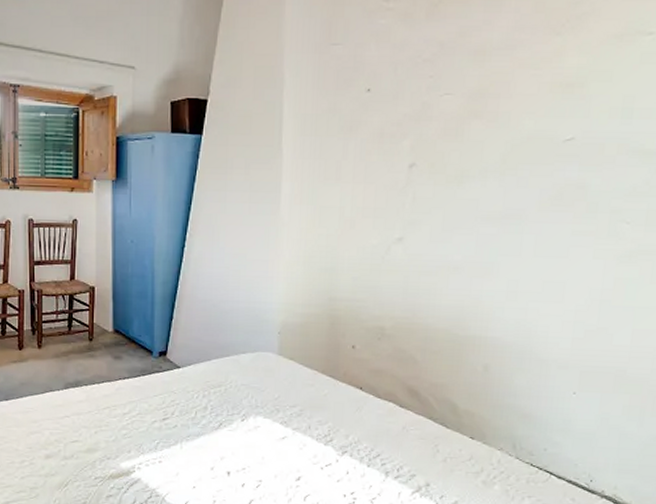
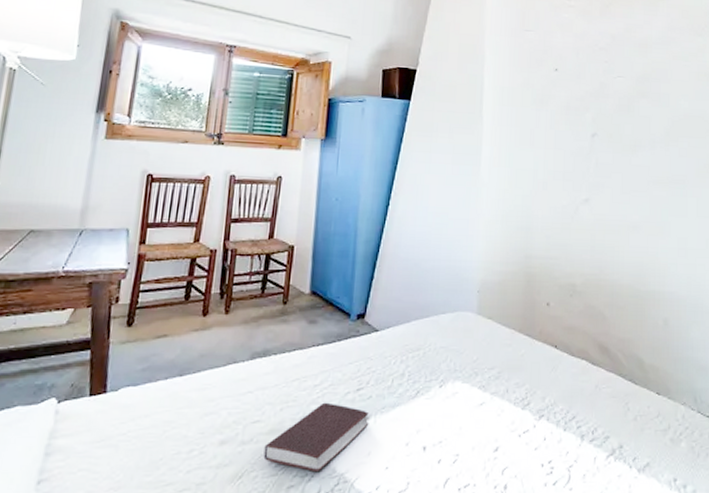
book: none [84,428,176,485] -> present [263,402,369,471]

